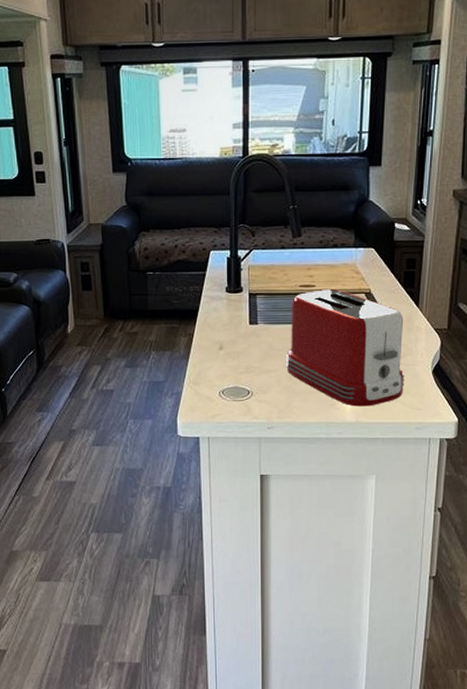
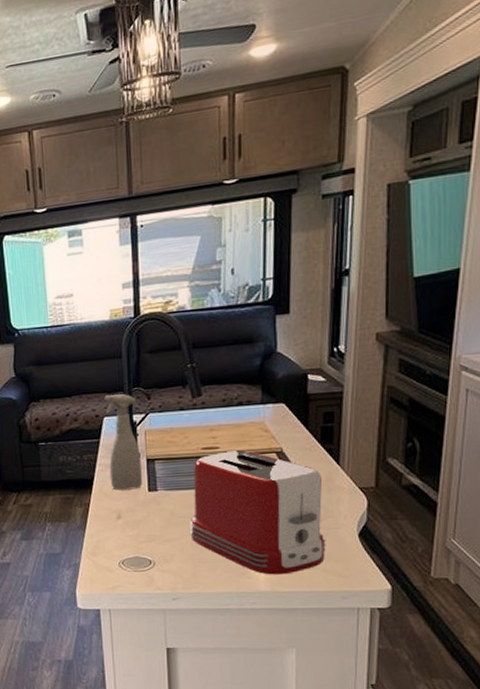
spray bottle: none [212,230,245,322] -> present [104,394,143,491]

